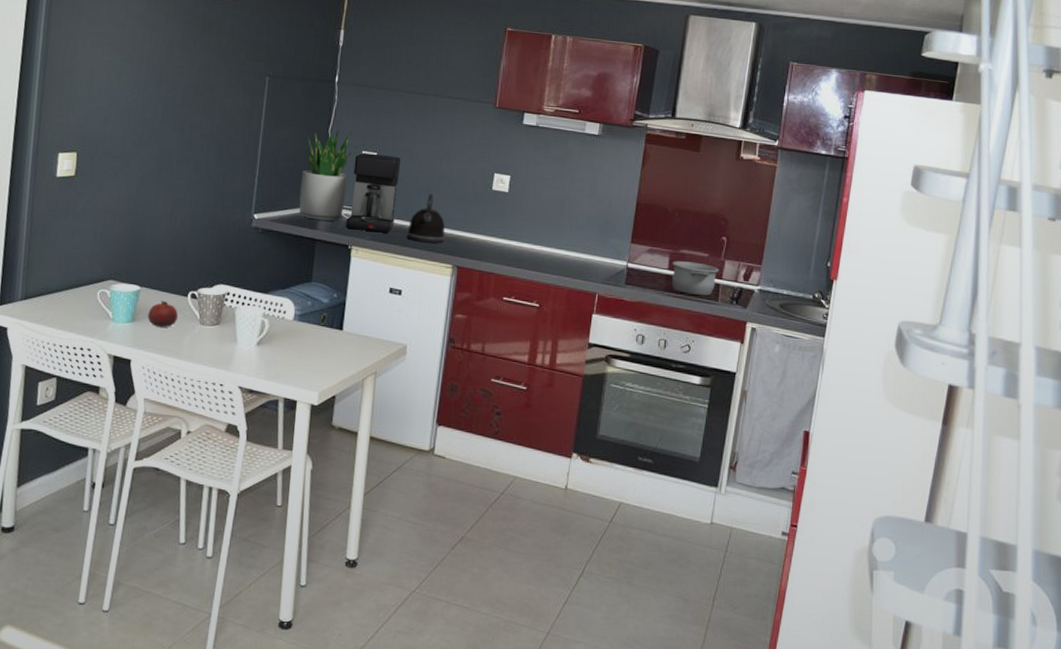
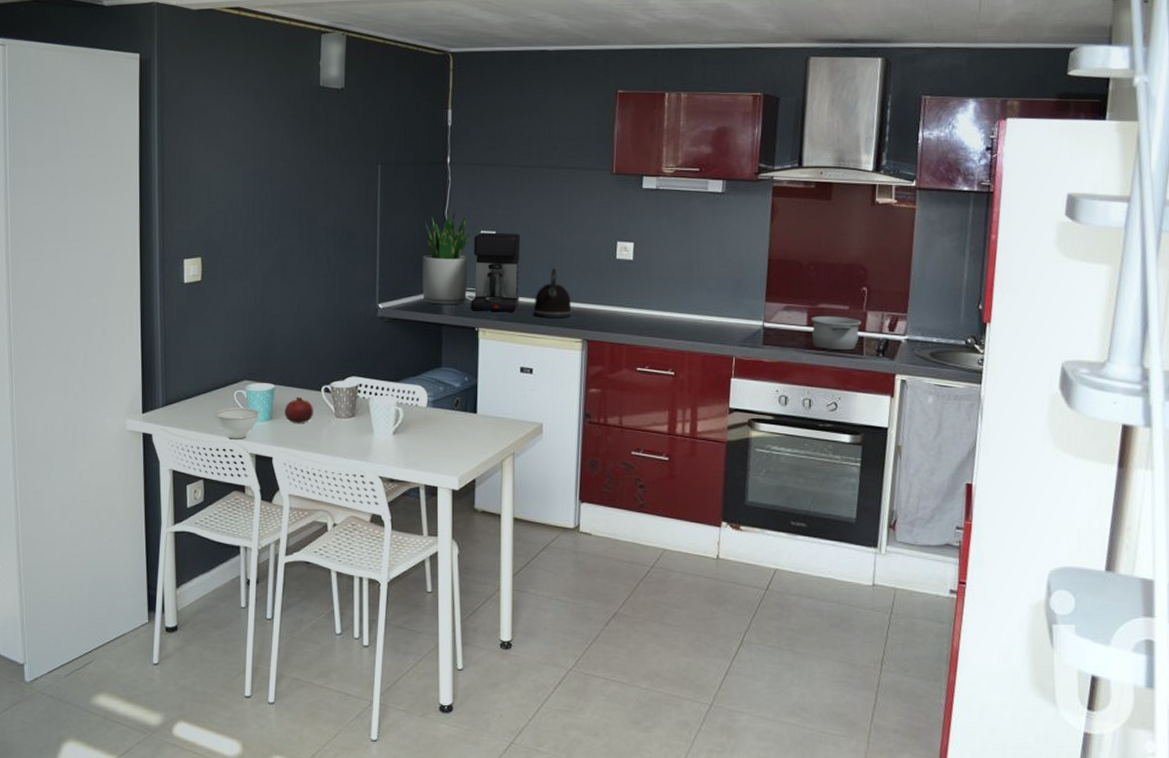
bowl: none [75,306,122,339] -> present [214,408,259,439]

